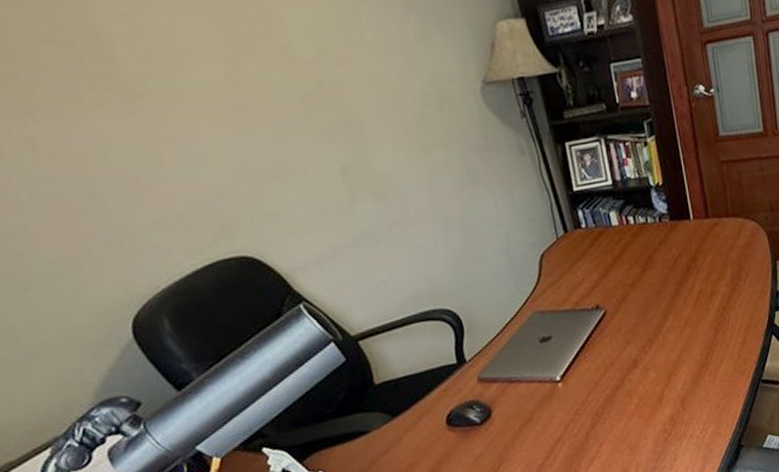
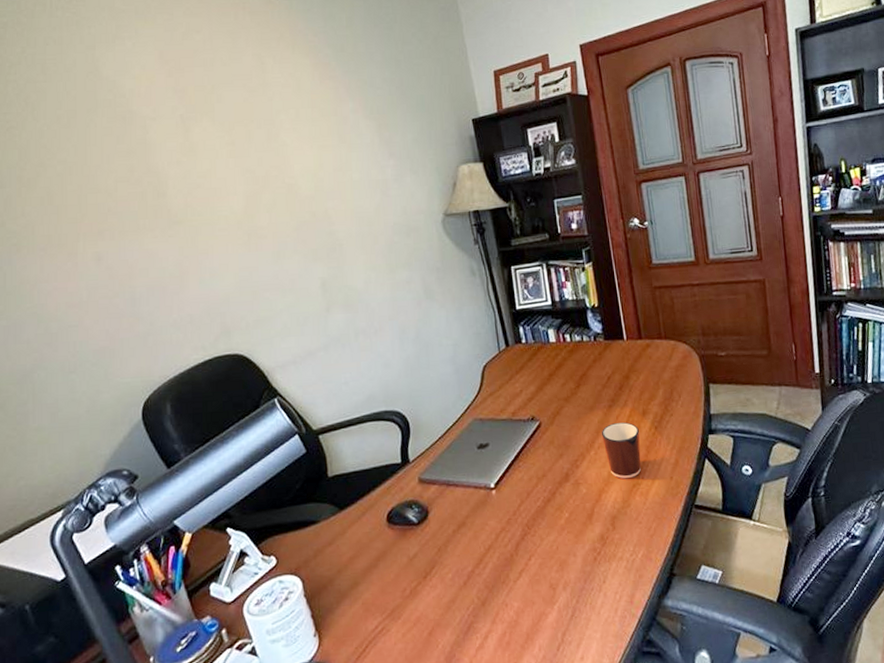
mug: none [669,304,710,361] -> present [601,422,642,479]

